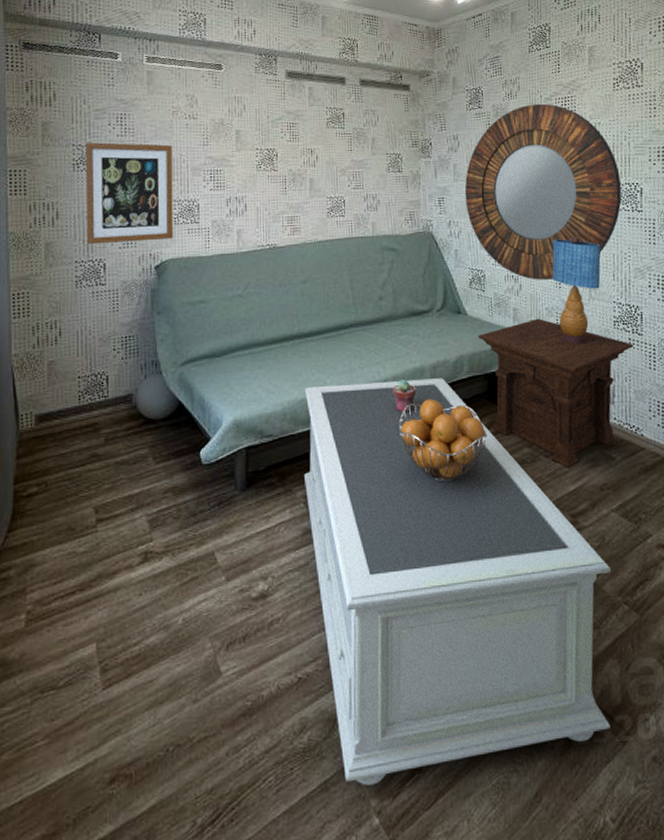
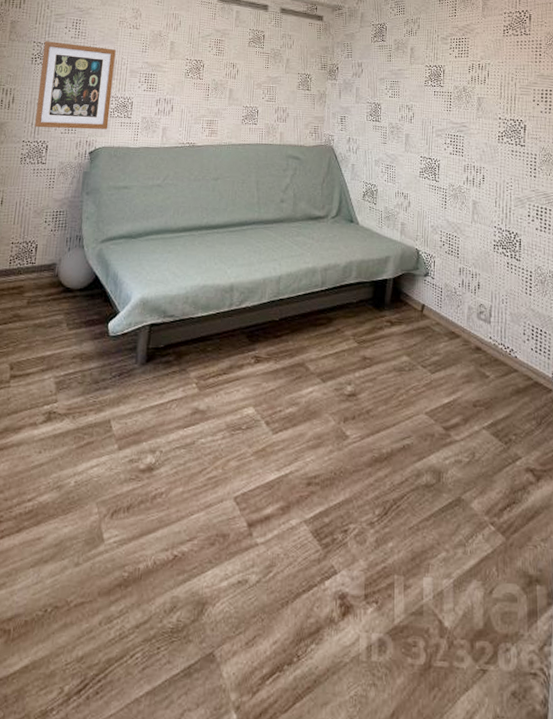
coffee table: present [303,378,612,786] -> none [198,275,480,678]
potted succulent: present [393,380,416,412] -> none [286,278,307,309]
fruit basket: present [398,399,488,484] -> none [288,298,370,382]
home mirror: present [464,103,622,280] -> none [364,41,507,200]
side table: present [478,318,633,468] -> none [368,234,511,381]
table lamp: present [552,237,601,345] -> none [439,163,484,264]

